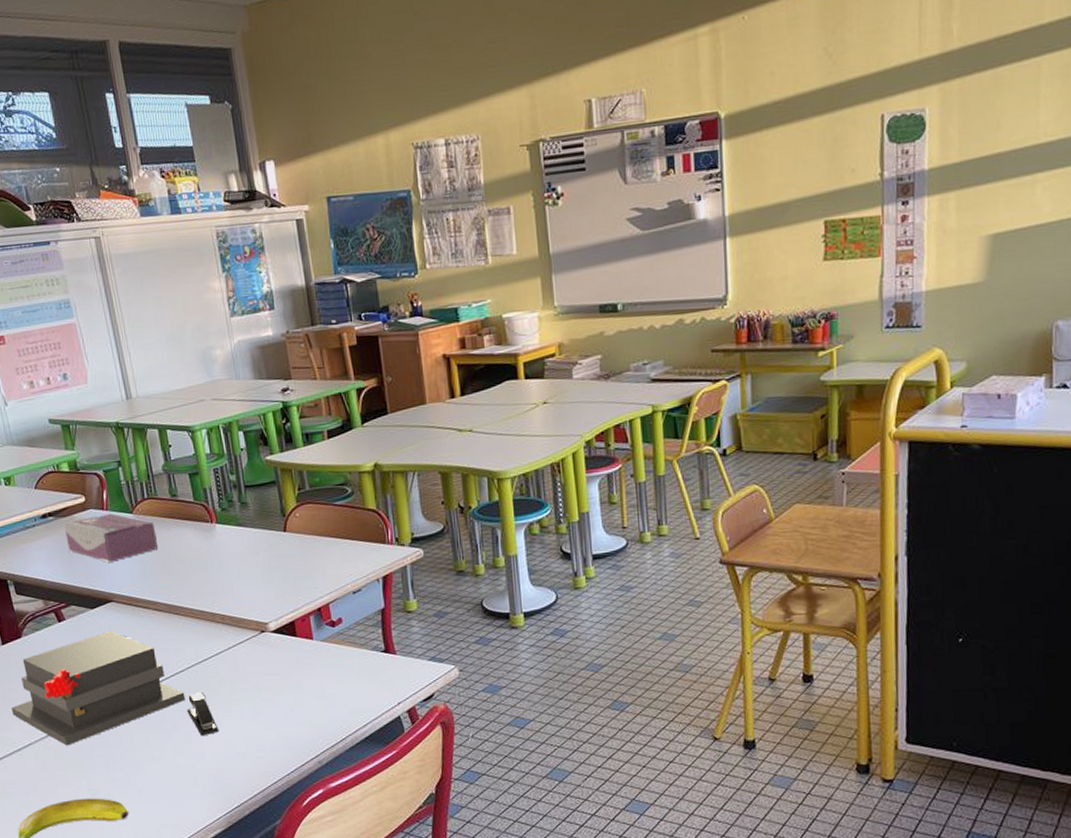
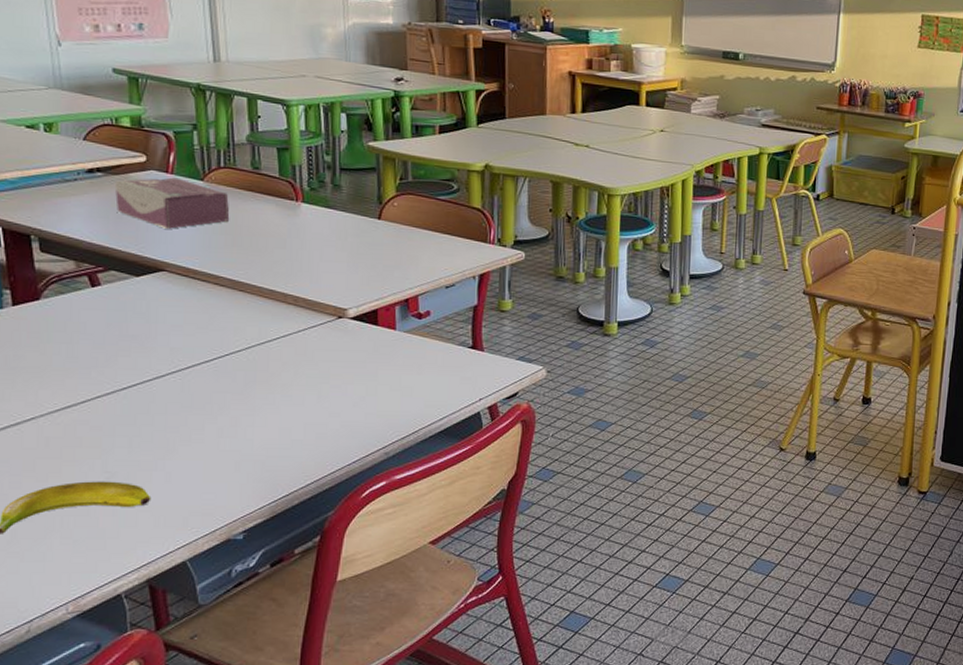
book: present [11,630,186,746] -> none [13,301,239,422]
stapler: present [186,692,219,736] -> none [239,374,275,421]

